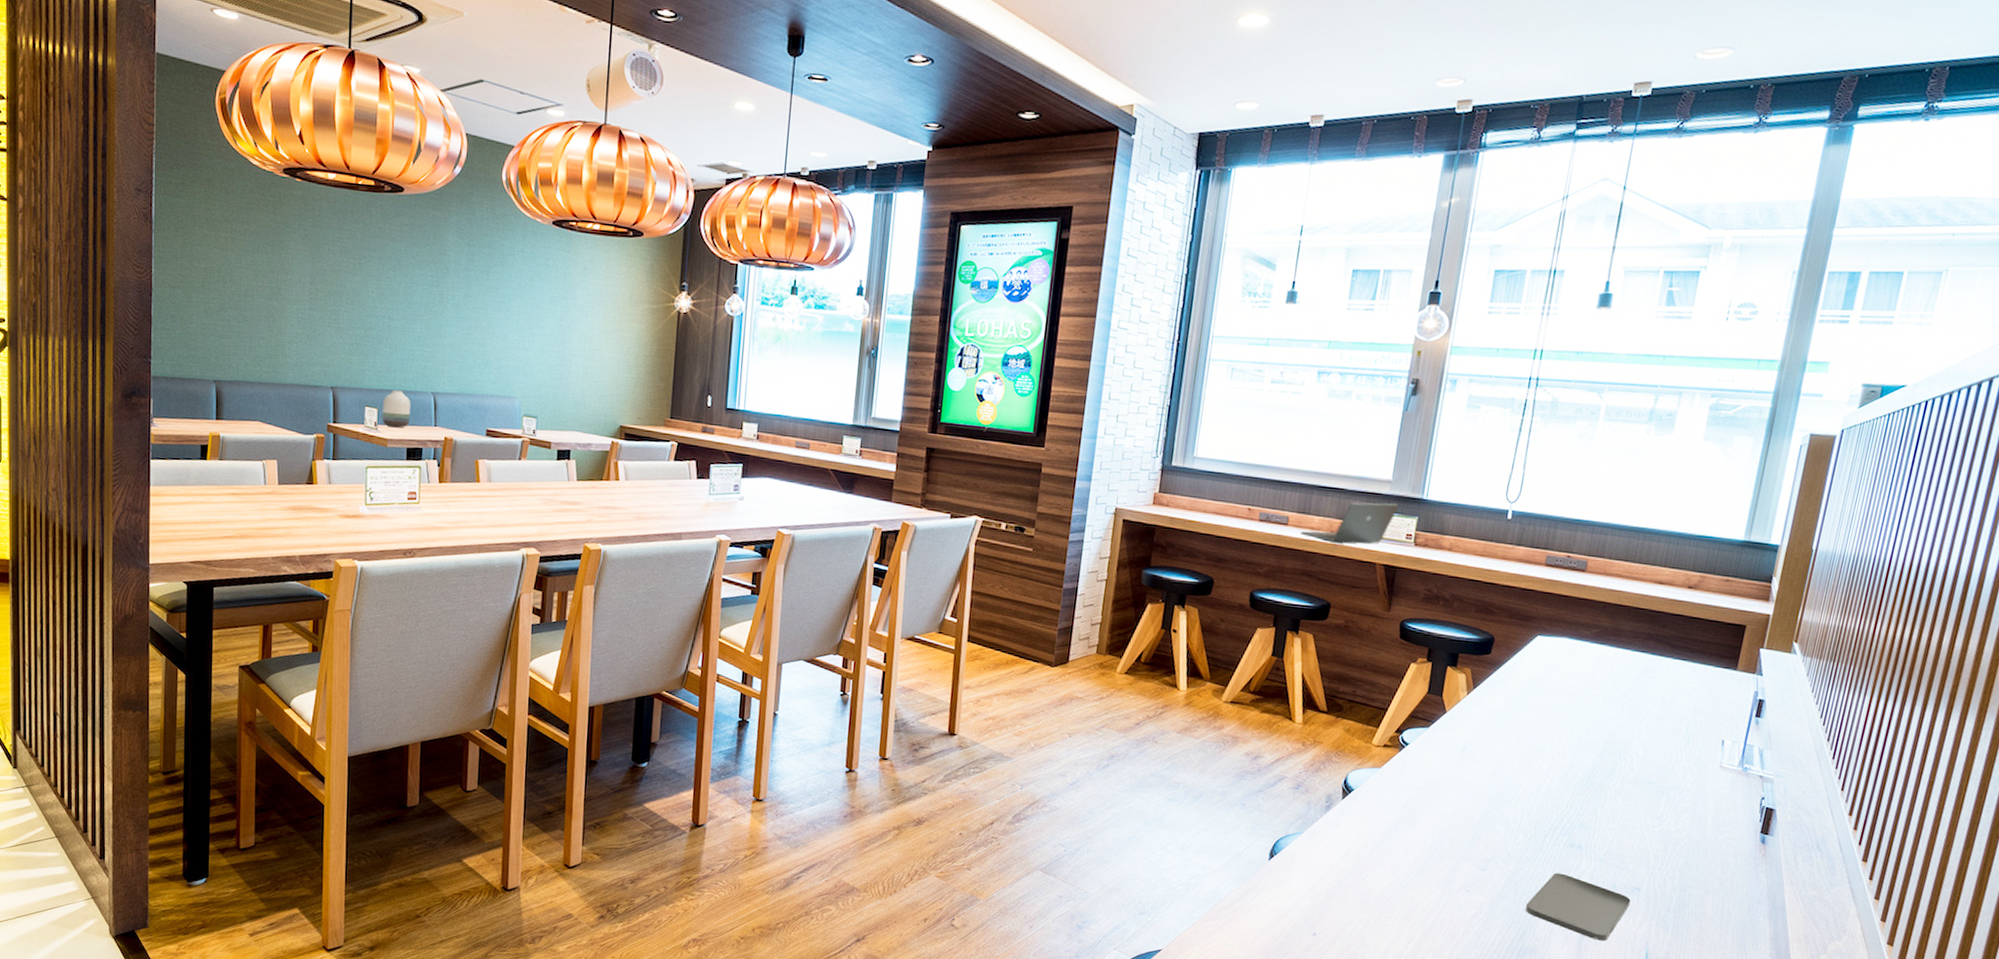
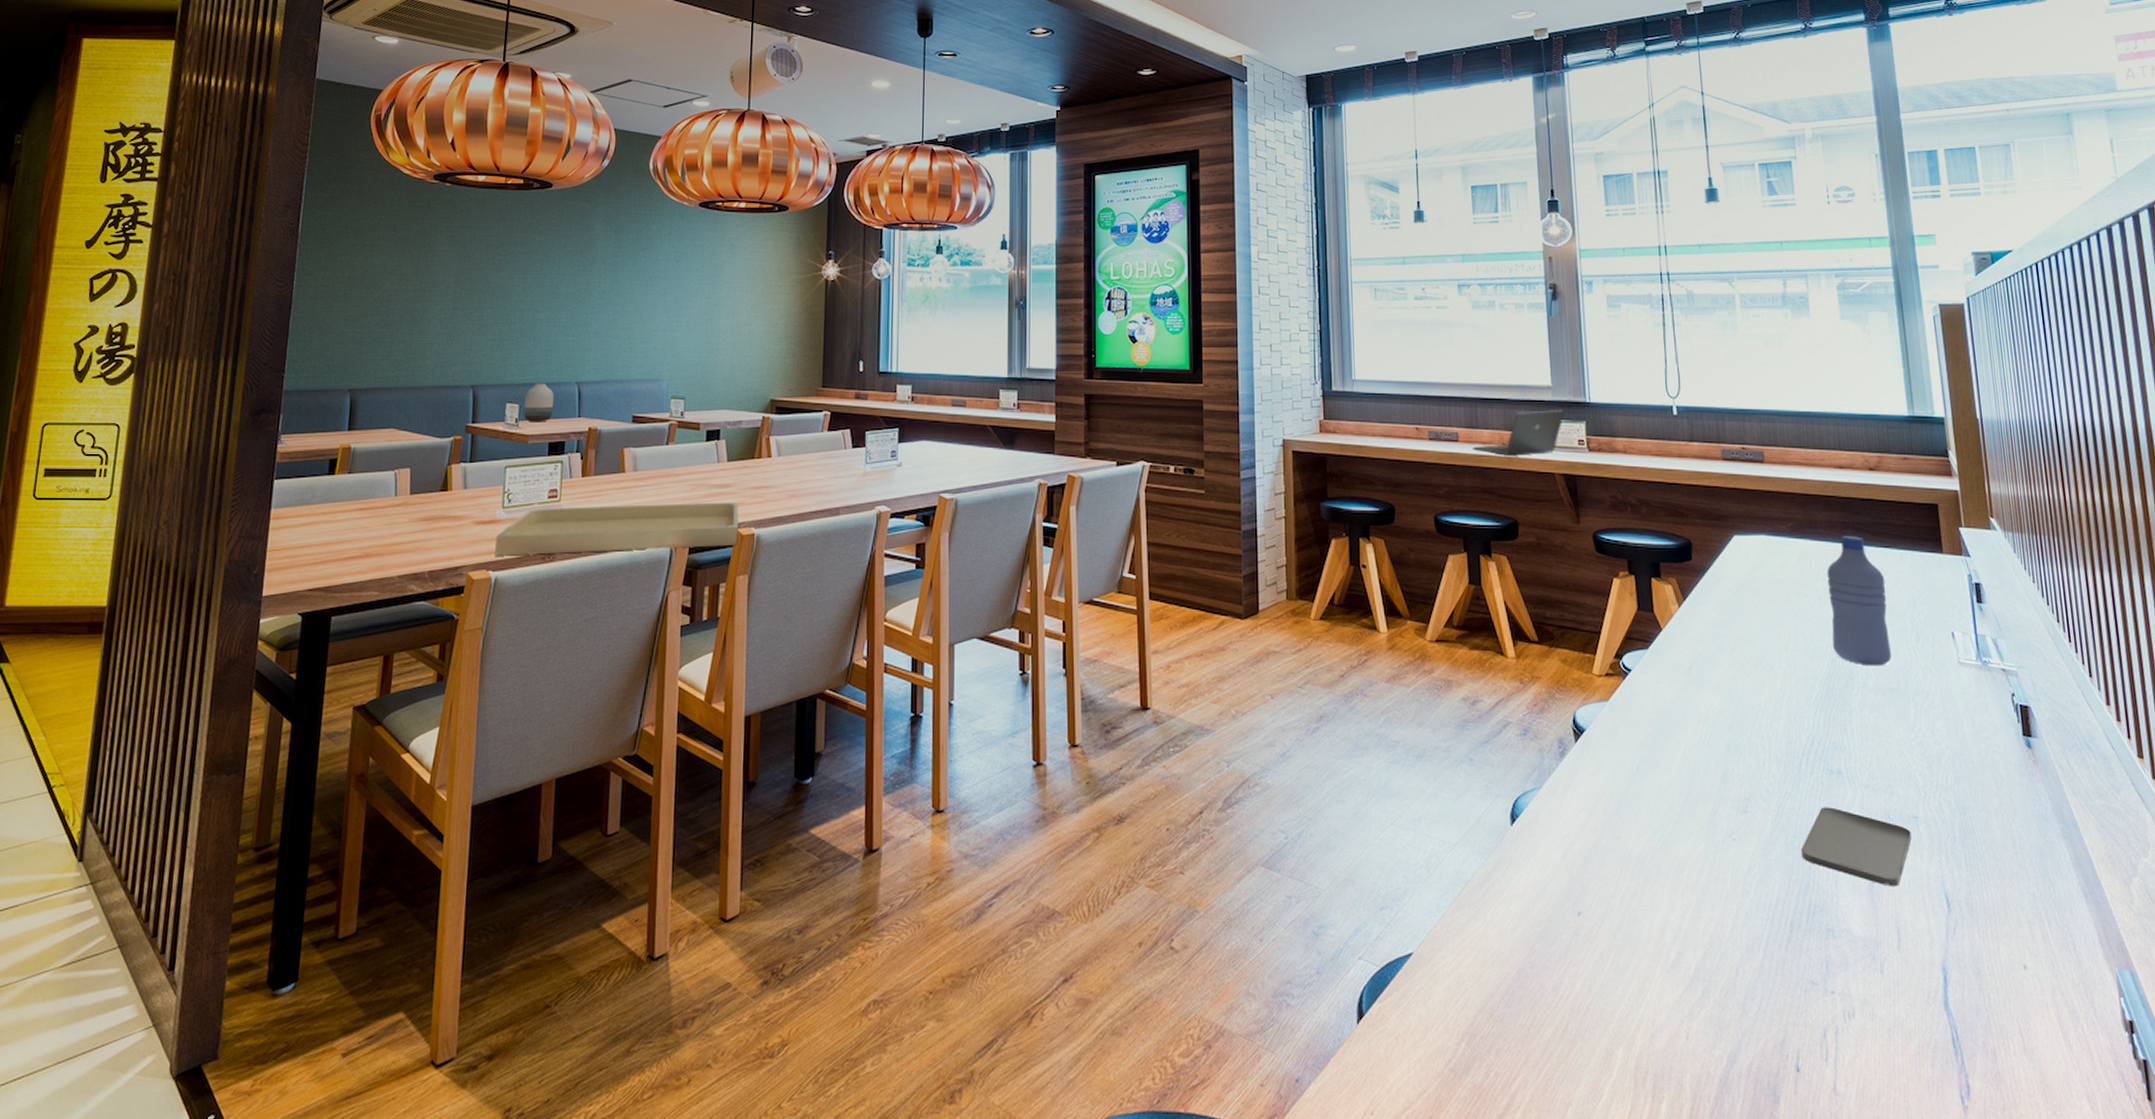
tray: none [360,508,587,559] -> present [495,502,739,556]
water bottle: none [1605,646,1673,763] -> present [1827,536,1891,666]

